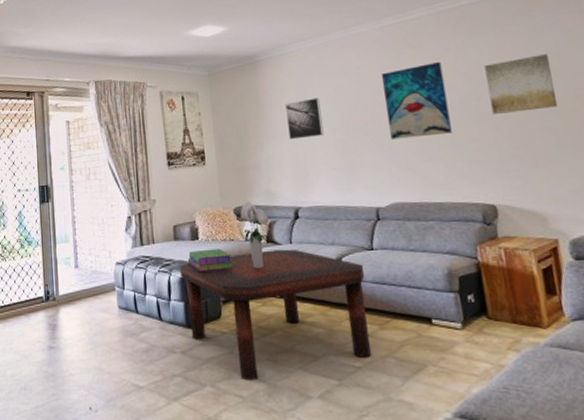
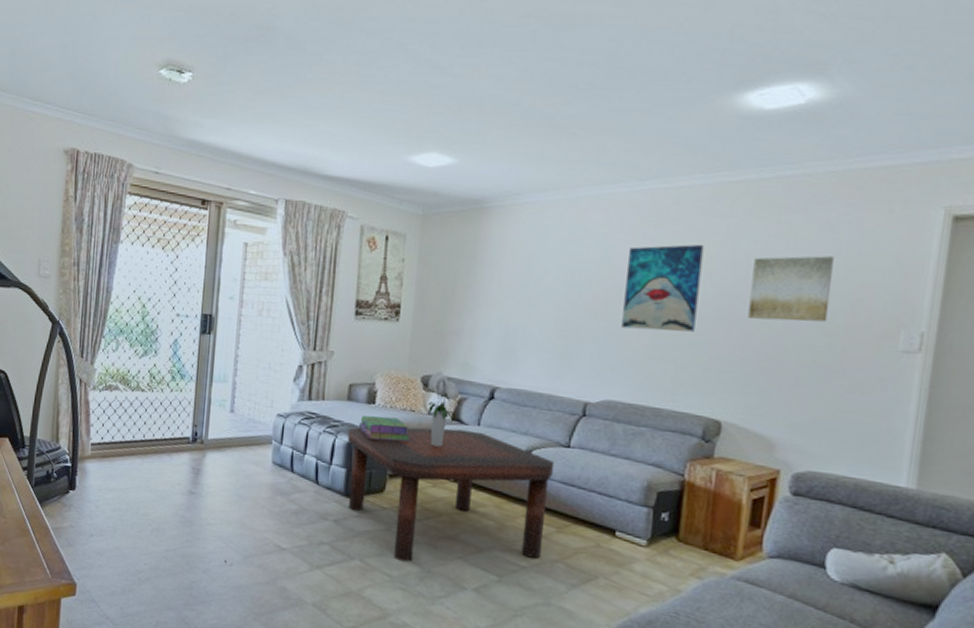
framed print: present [285,97,324,140] -> none [503,263,549,310]

